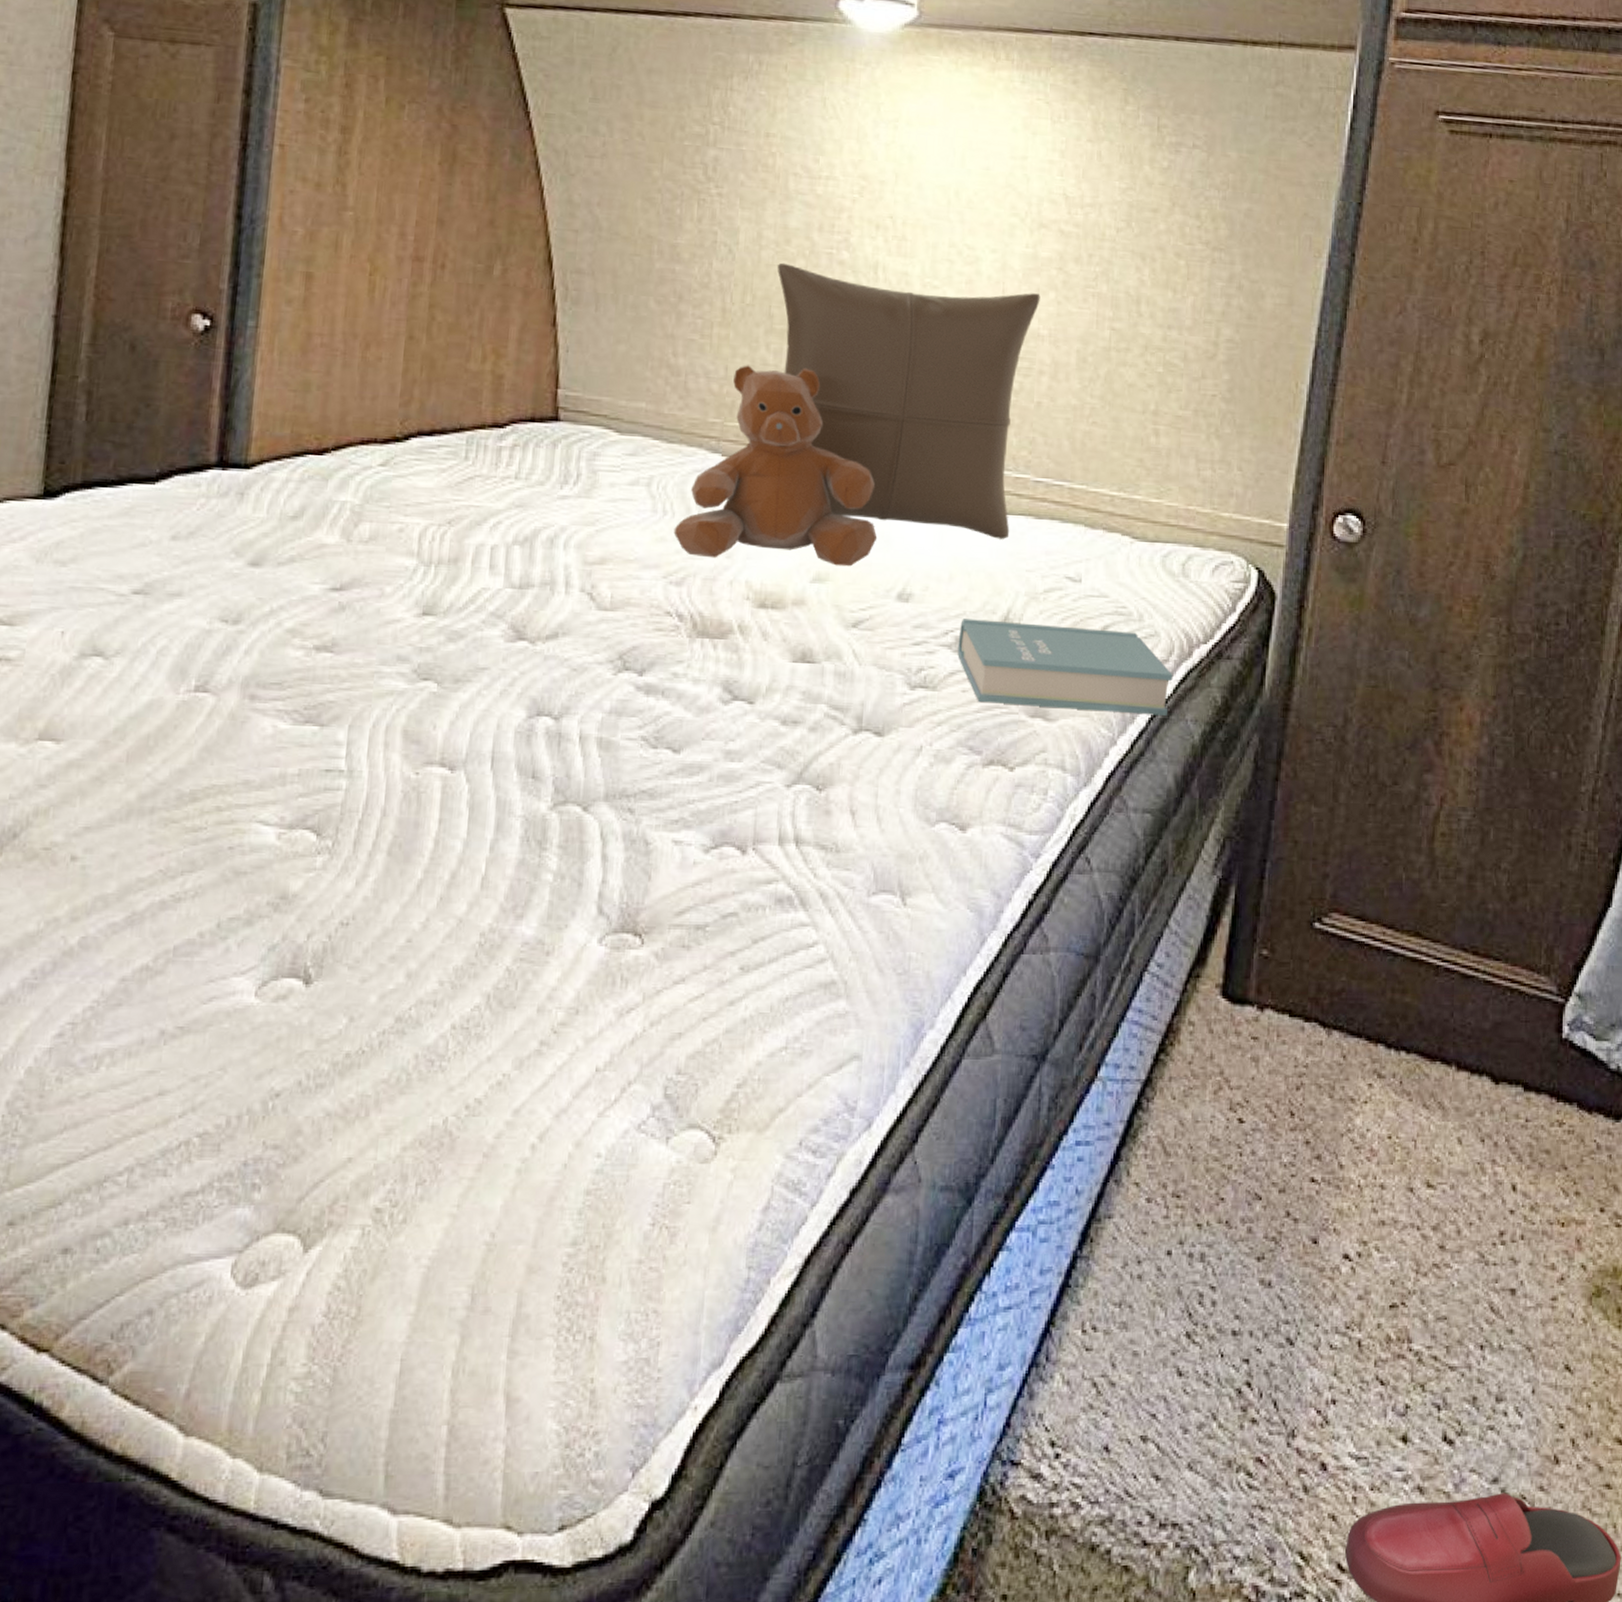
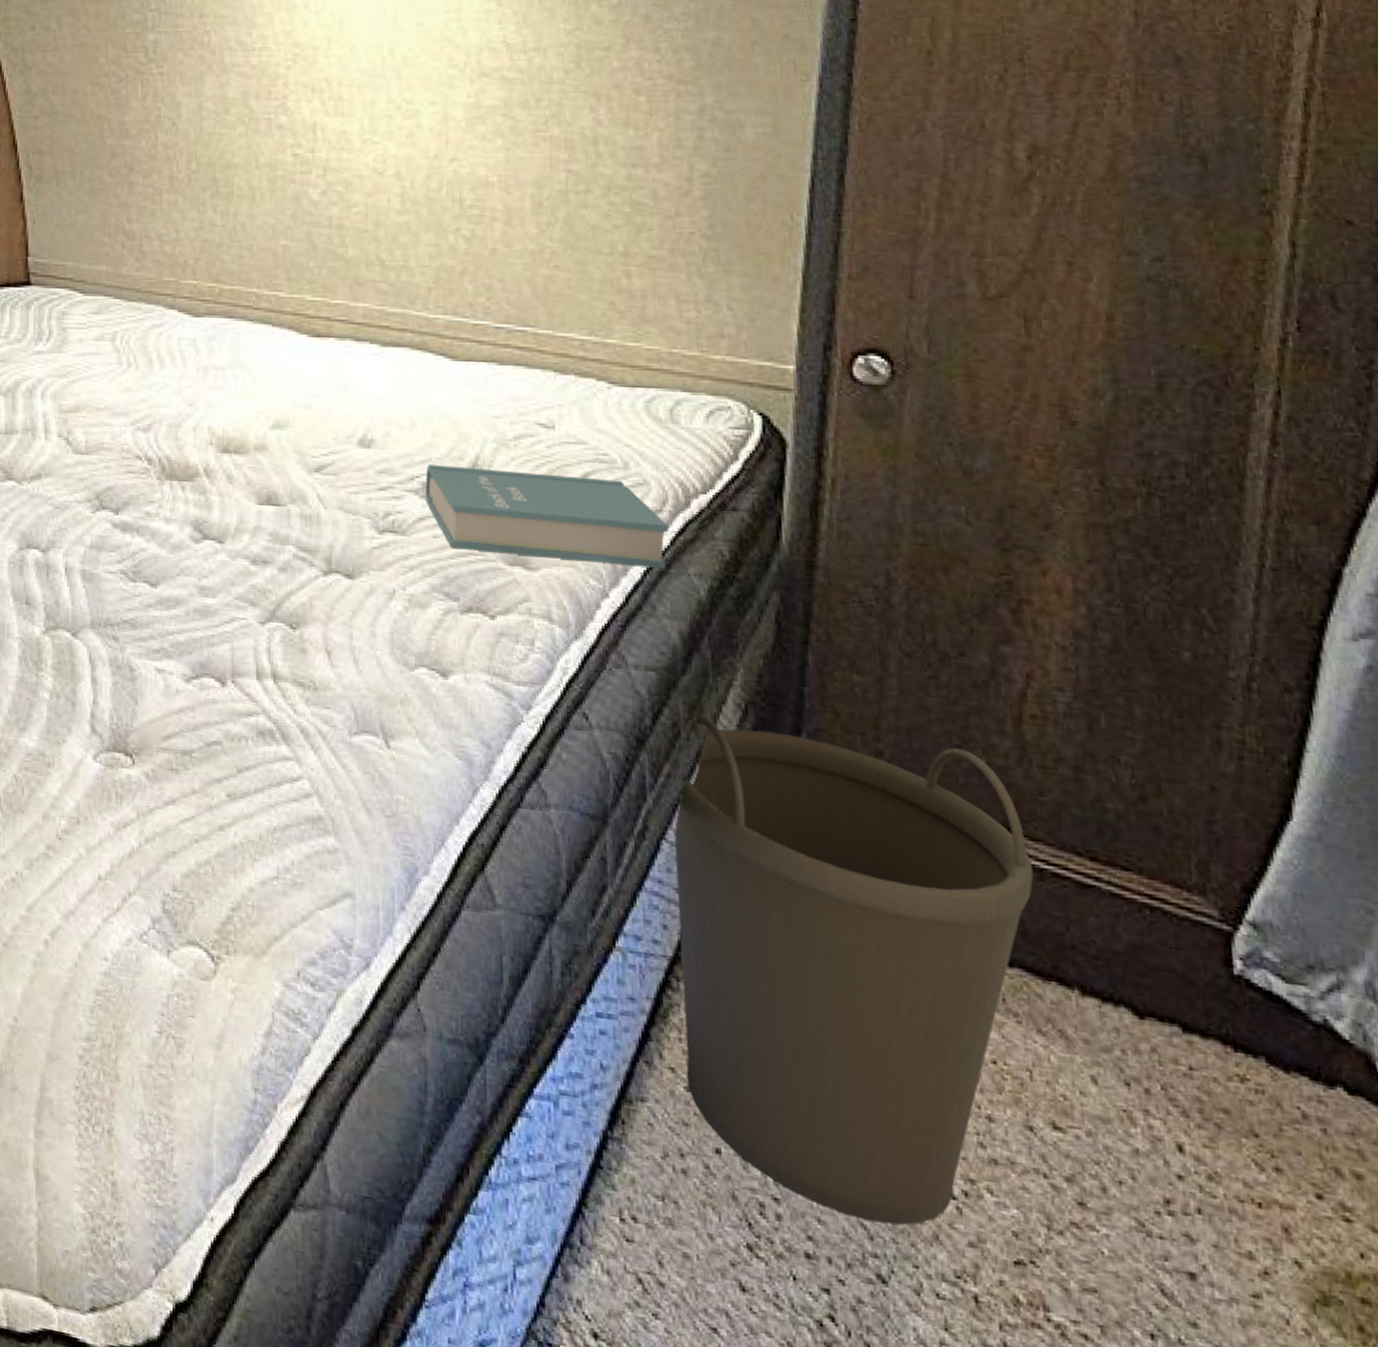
teddy bear: present [673,365,878,567] -> none [138,227,334,414]
pillow: present [777,262,1041,540] -> none [219,131,487,386]
basket: none [1149,852,1432,1293] -> present [672,715,1034,1225]

